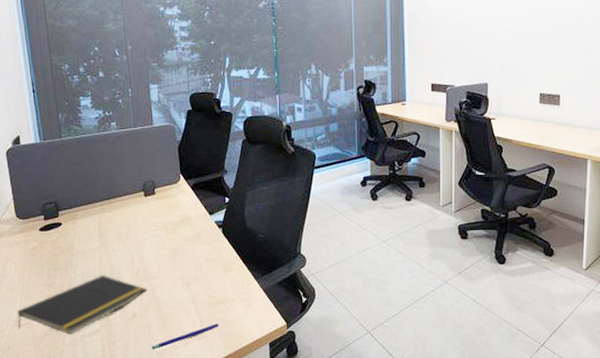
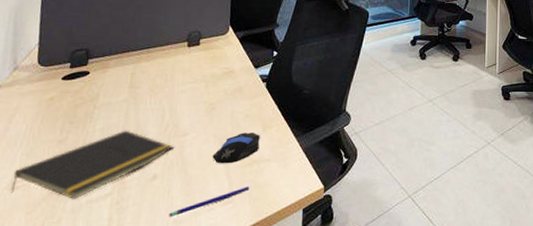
computer mouse: none [182,275,223,304] -> present [212,133,260,164]

